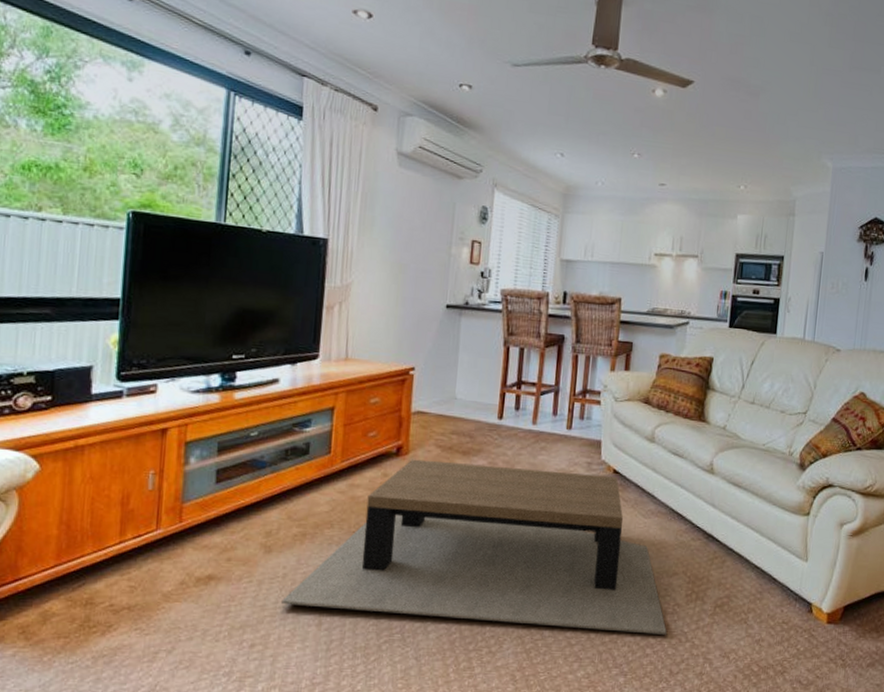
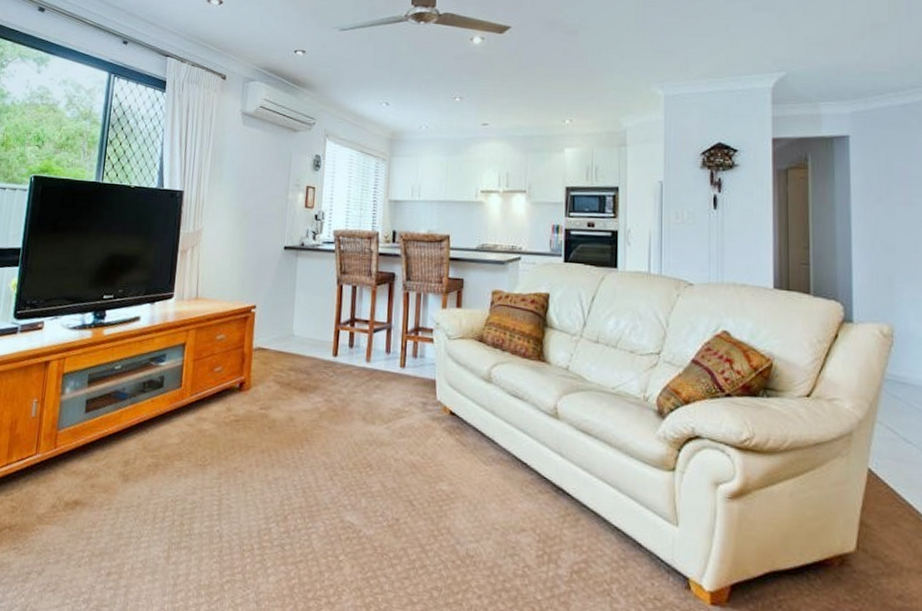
coffee table: present [282,459,667,635] -> none [135,394,517,601]

